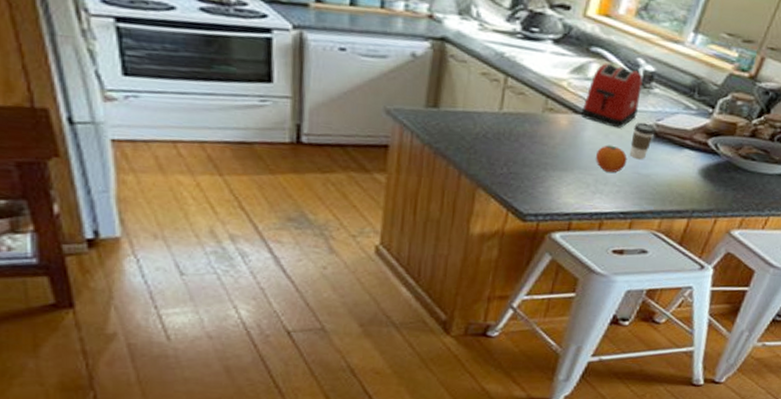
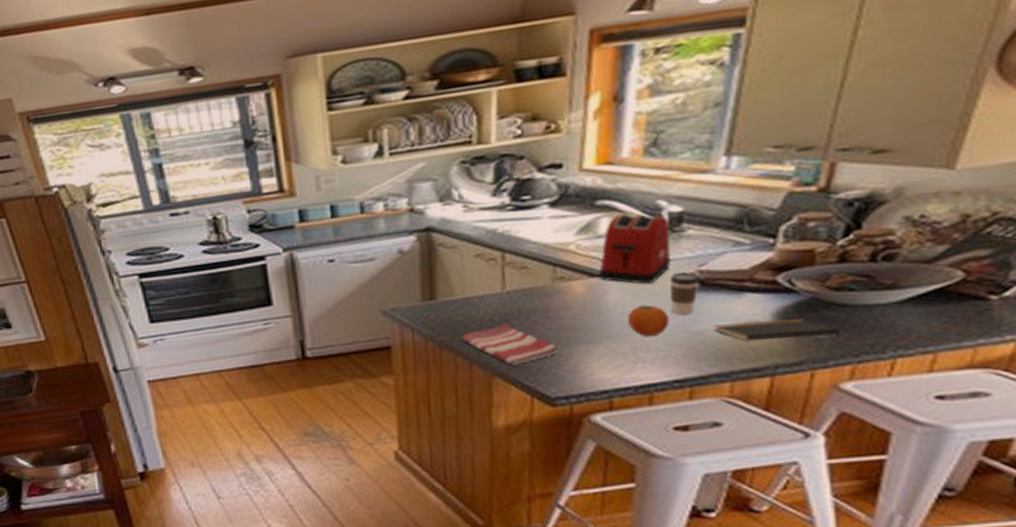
dish towel: none [456,141,536,181] -> present [461,323,558,366]
notepad: none [657,171,740,200] -> present [713,319,840,344]

